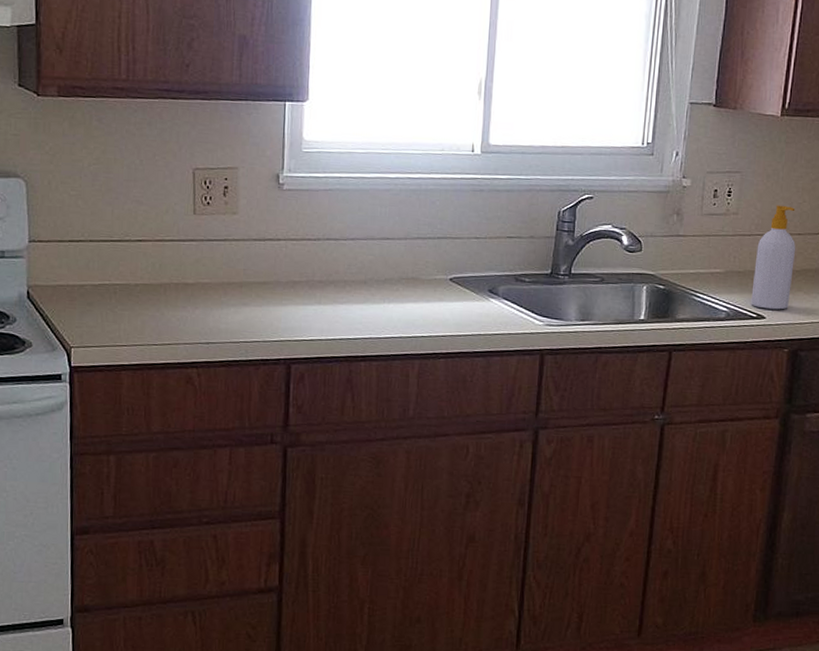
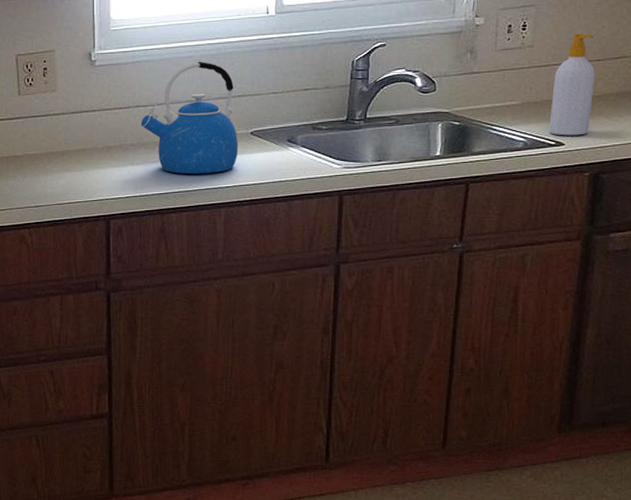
kettle: none [330,195,437,321] -> present [140,61,239,175]

